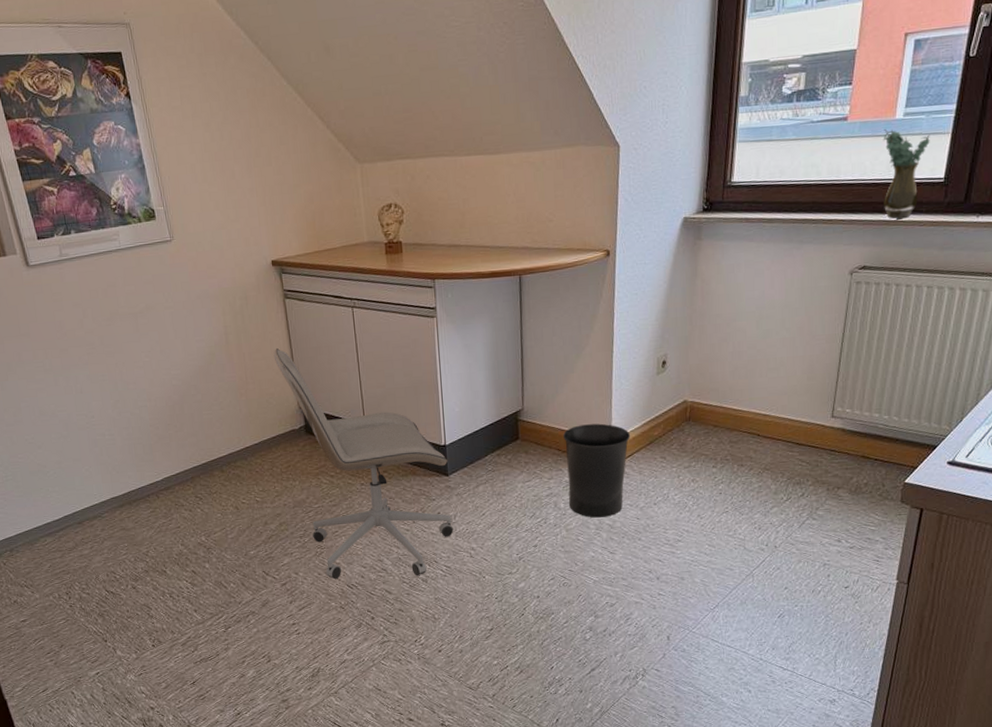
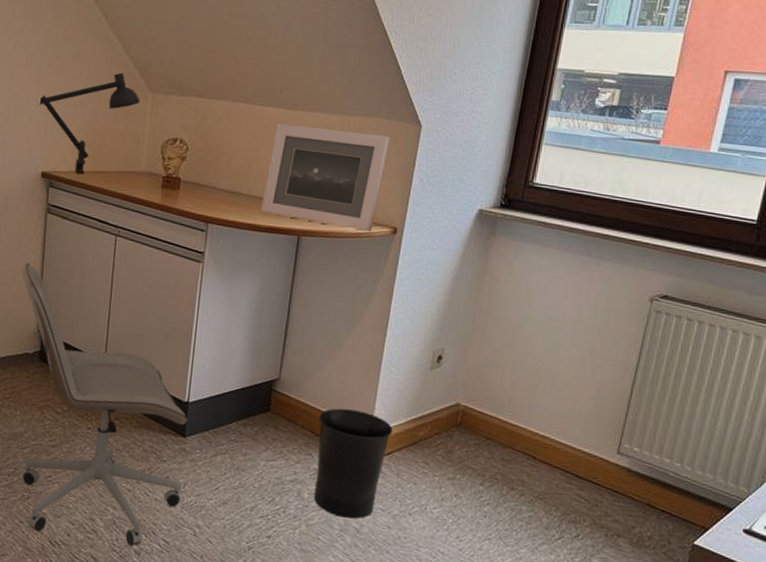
desk lamp: none [254,149,350,257] -> present [38,72,140,175]
picture frame: none [480,163,592,260] -> present [260,123,391,232]
vase: present [883,129,930,220] -> none [691,160,745,255]

